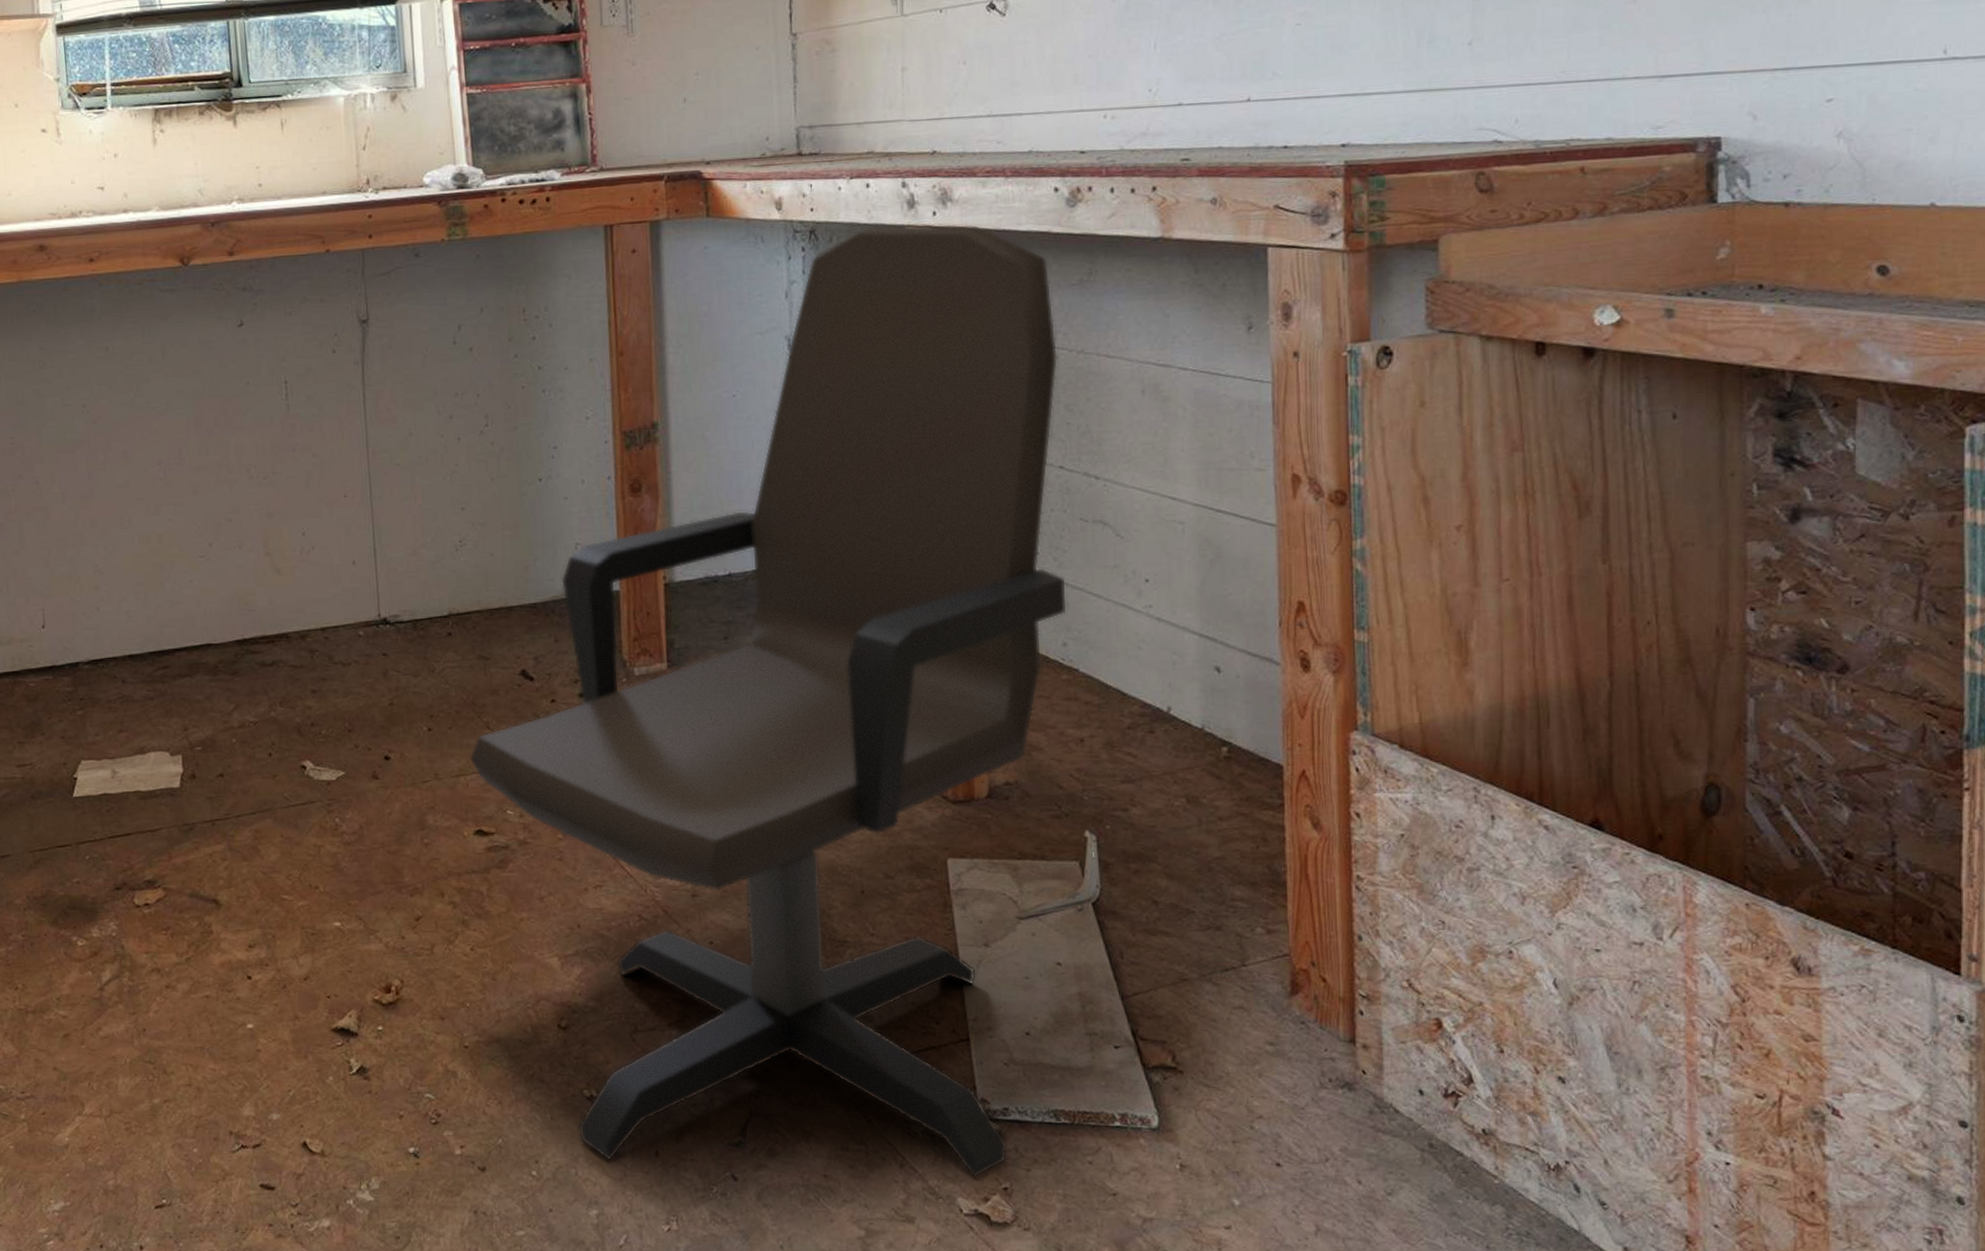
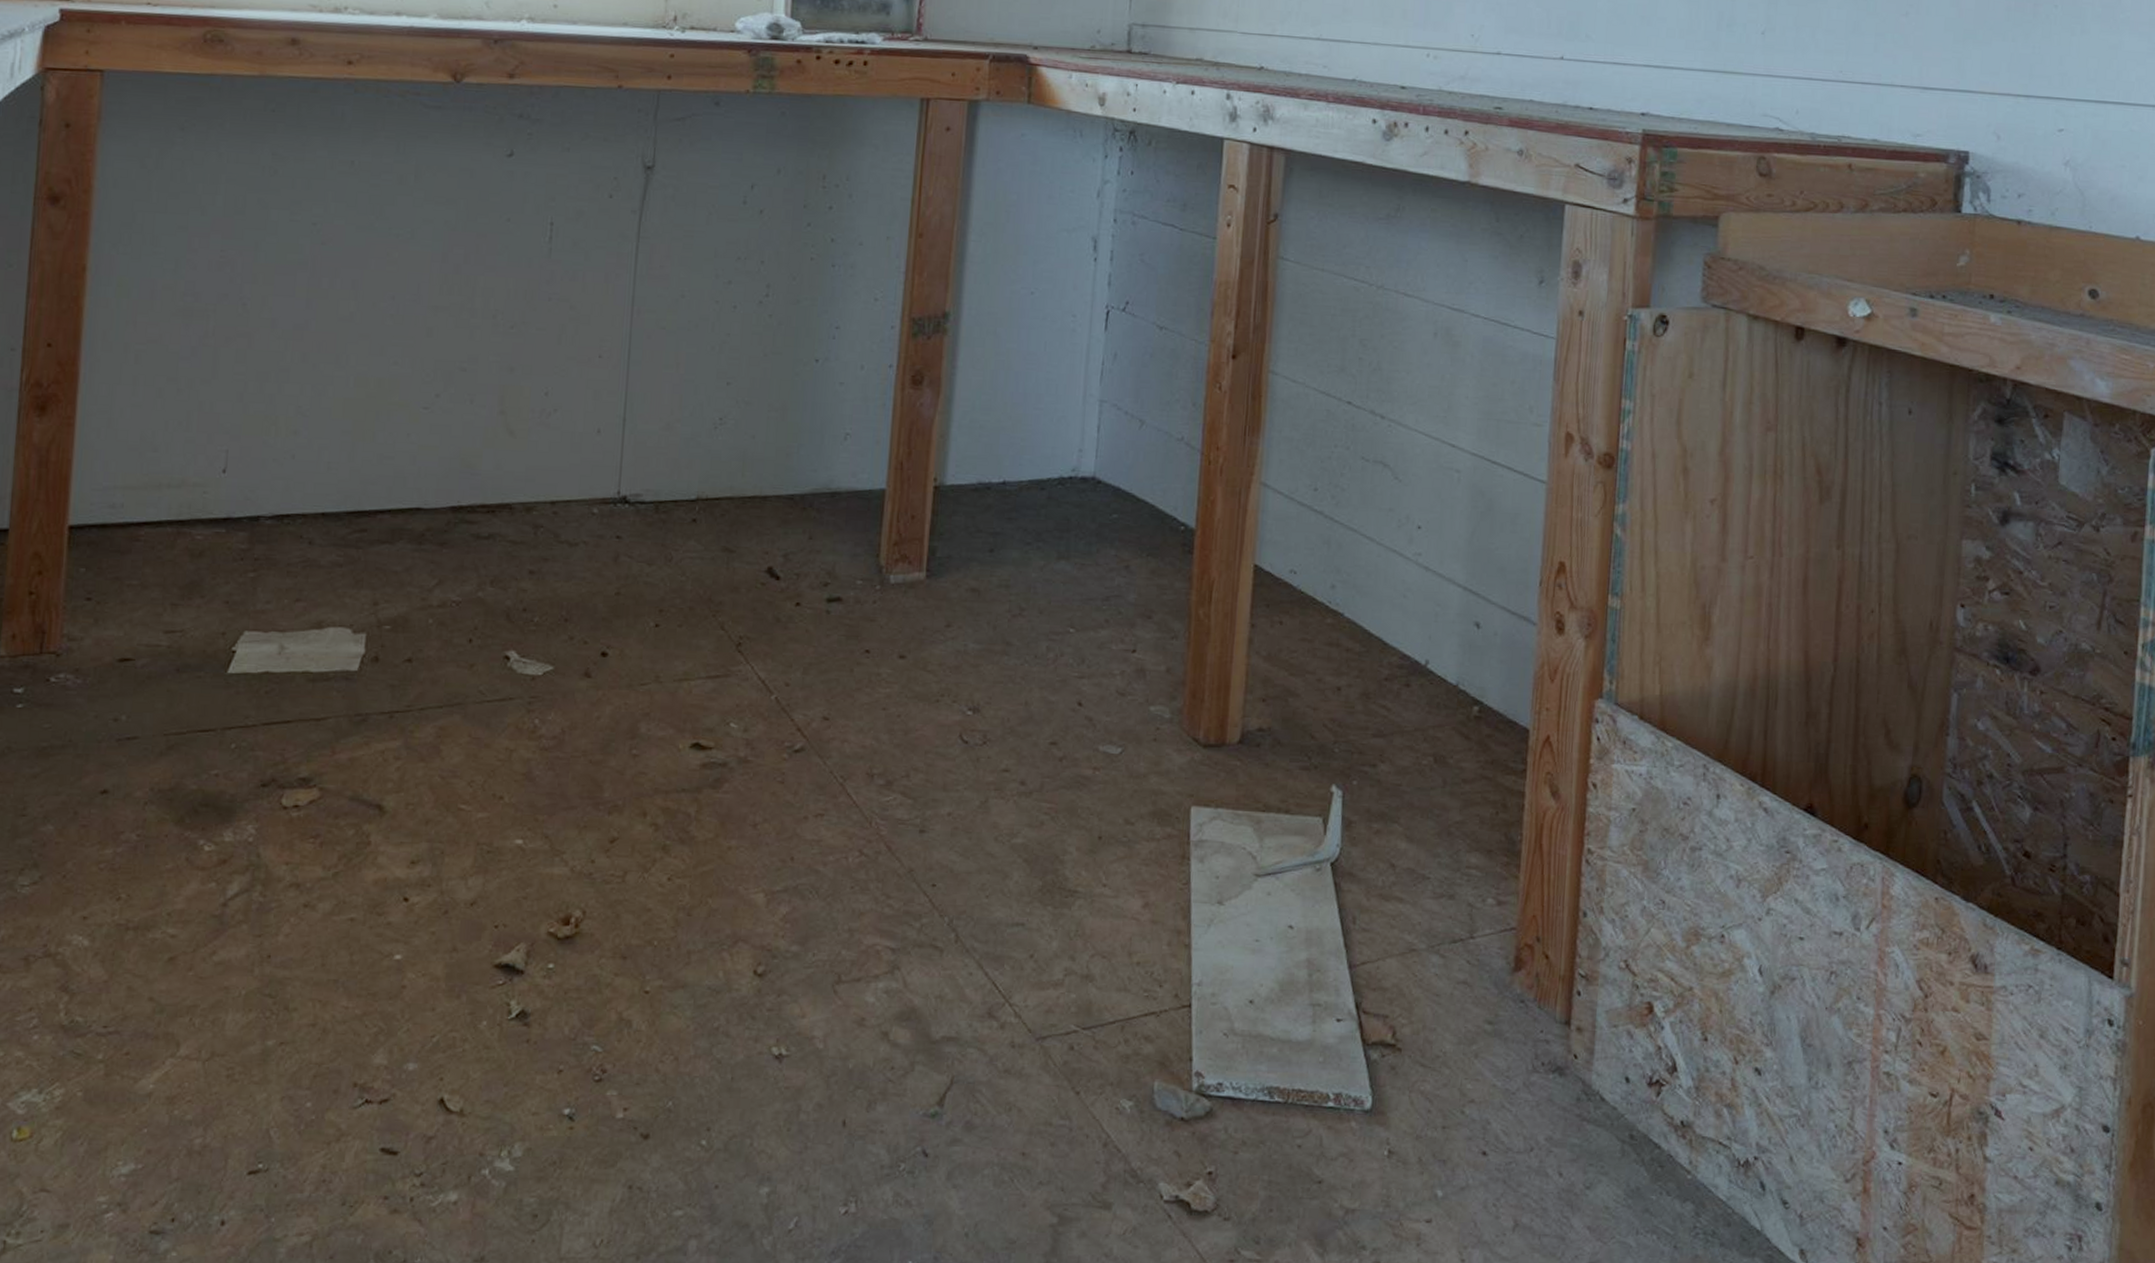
office chair: present [469,223,1066,1178] -> none [696,132,1360,1160]

